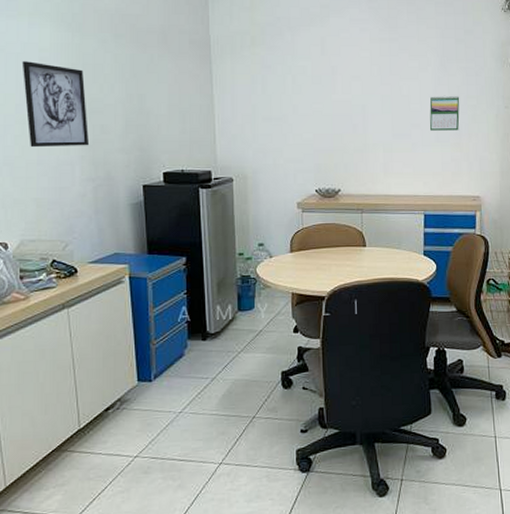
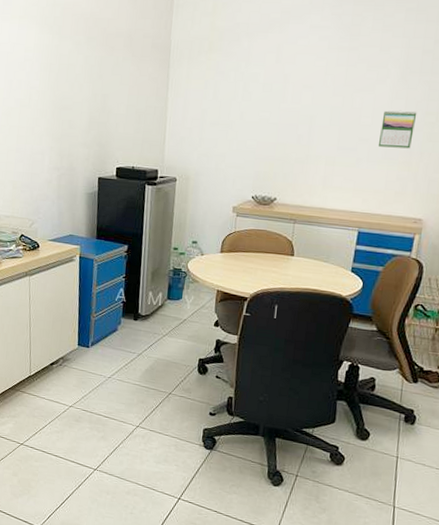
wall art: present [22,61,90,148] -> none [10,60,59,139]

